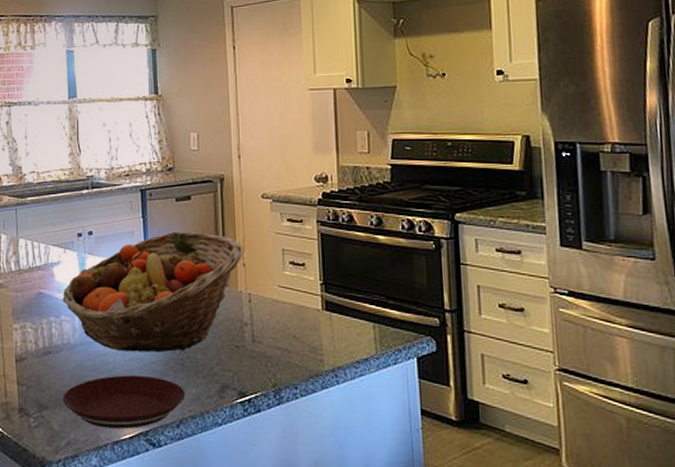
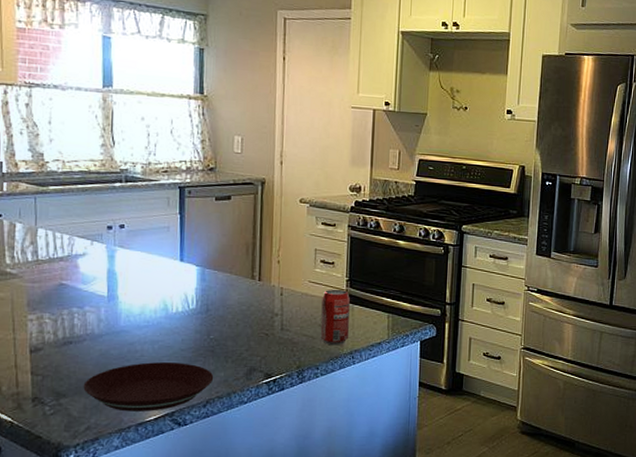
fruit basket: present [62,231,243,353] -> none [87,228,279,341]
beverage can: none [294,294,330,360] -> present [320,289,350,345]

